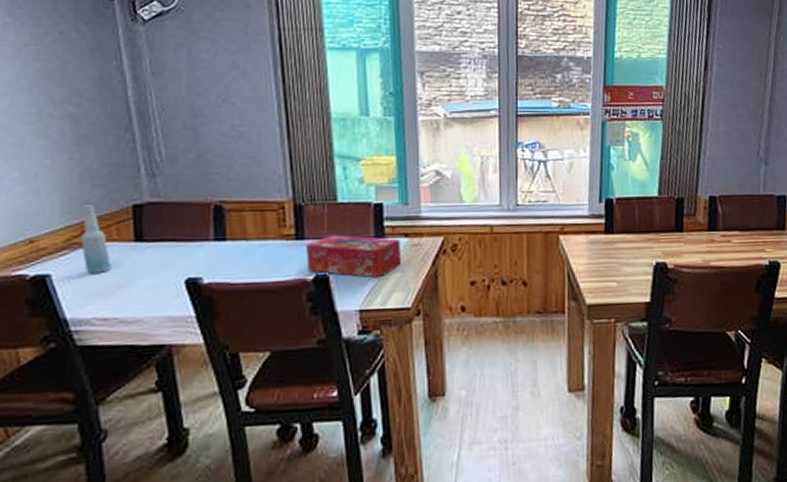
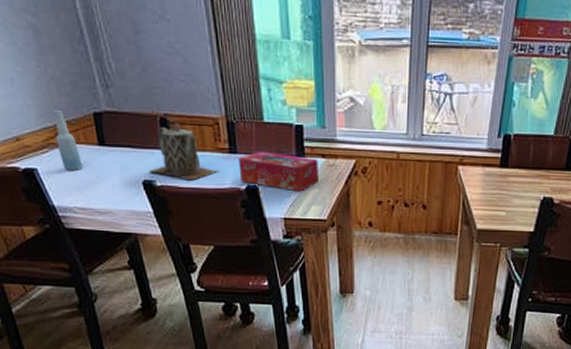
teapot: none [194,209,284,275] -> present [148,122,221,181]

